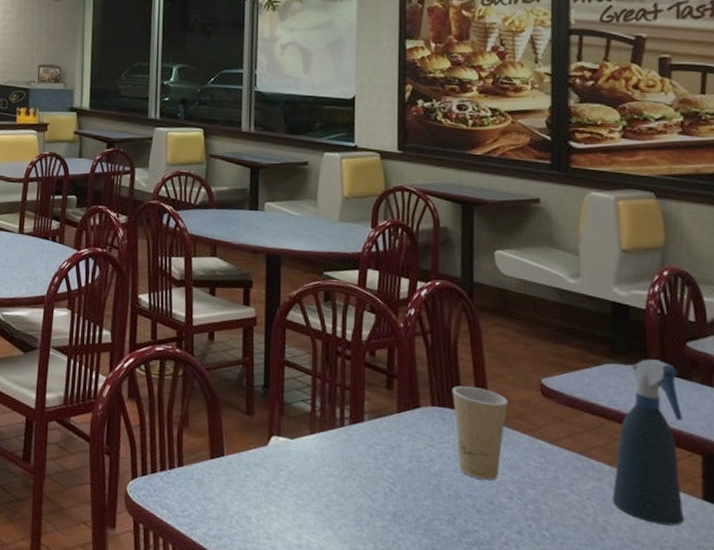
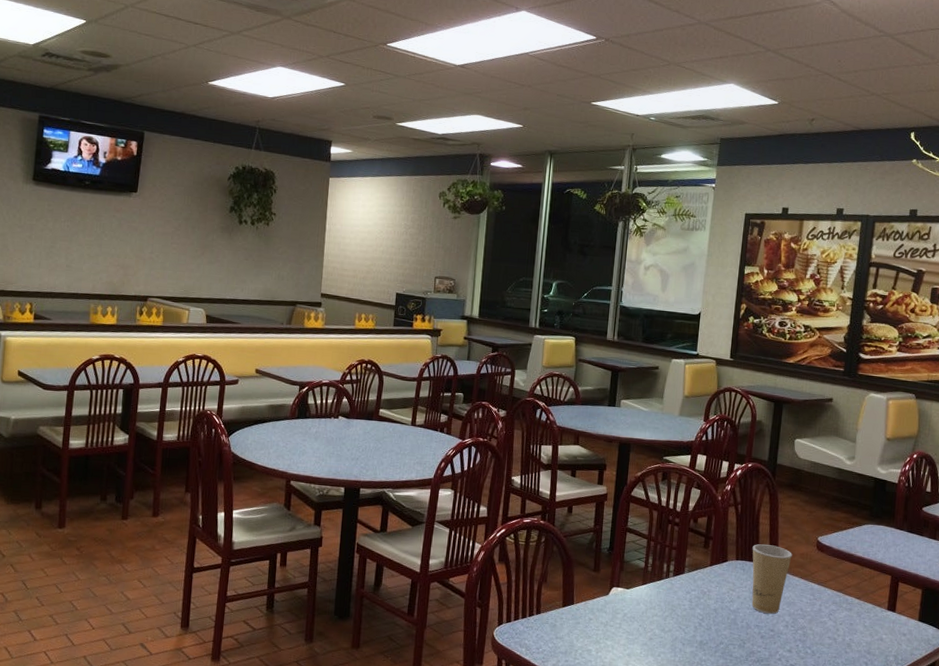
spray bottle: present [612,359,683,526] -> none [857,520,913,641]

